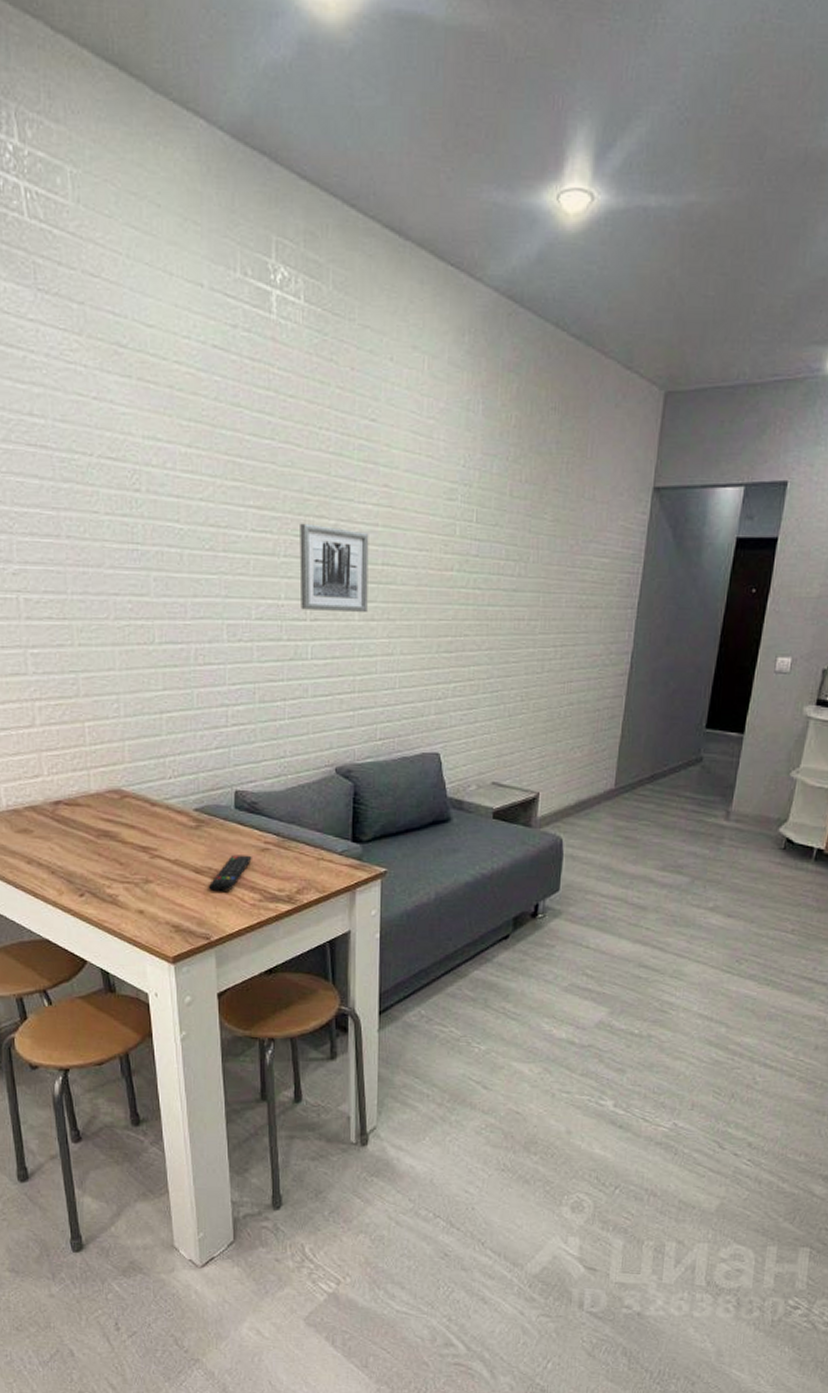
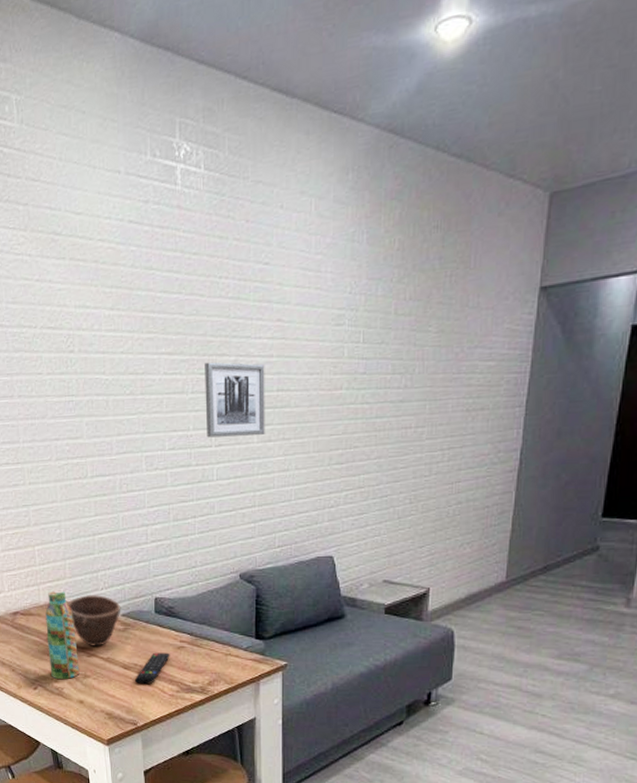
water bottle: none [97,778,140,884] -> present [45,591,80,679]
bowl: none [125,783,194,846] -> present [67,594,121,646]

